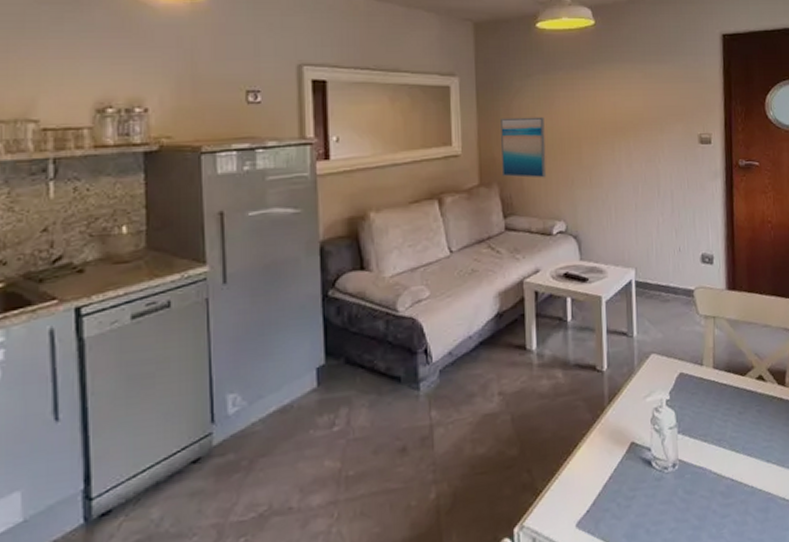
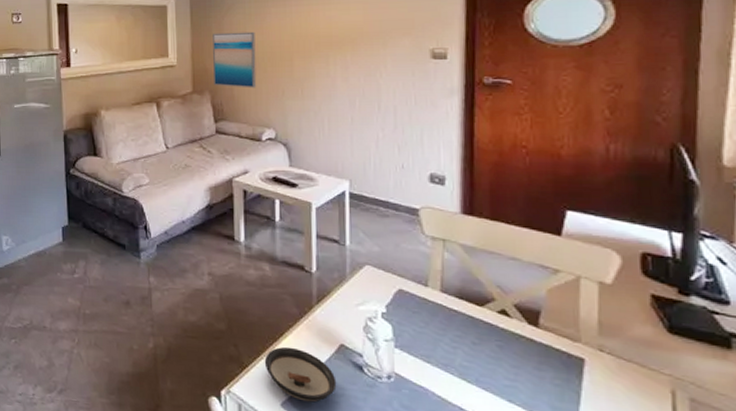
saucer: none [558,457,629,515] -> present [264,346,337,402]

